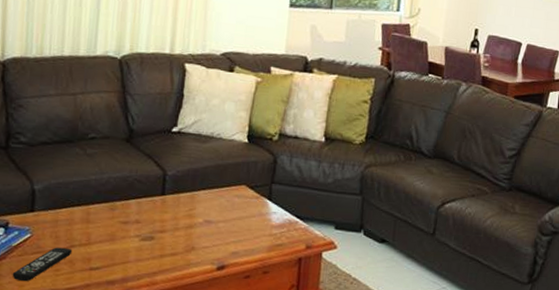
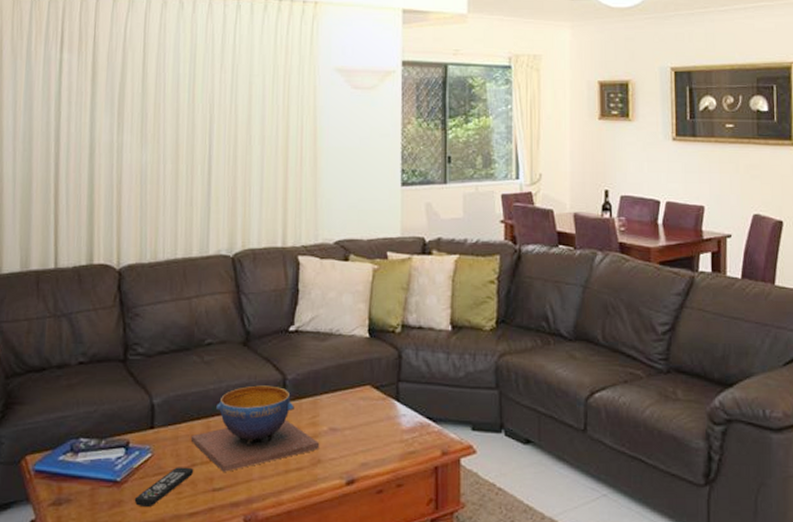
decorative bowl: none [70,178,195,254] -> present [190,385,320,472]

